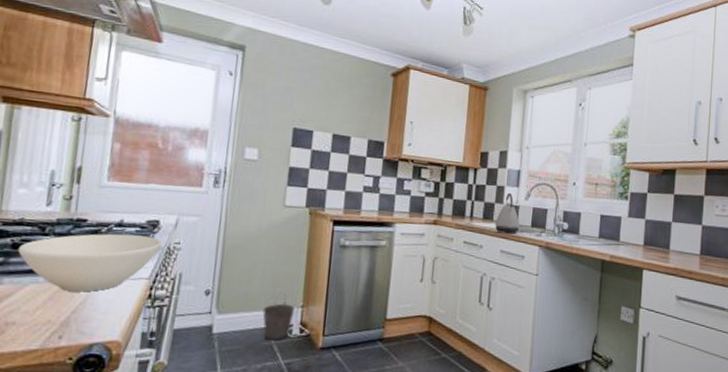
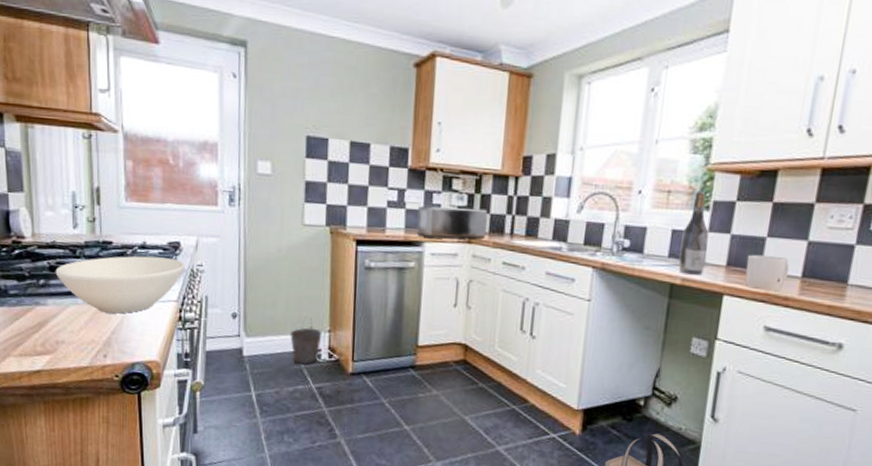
toaster: none [389,191,451,222] -> present [417,205,488,240]
kettle: present [494,192,520,234] -> none [539,204,571,254]
wine bottle: none [607,184,629,253] -> present [678,190,709,275]
mug: none [658,235,690,267] -> present [745,254,789,292]

